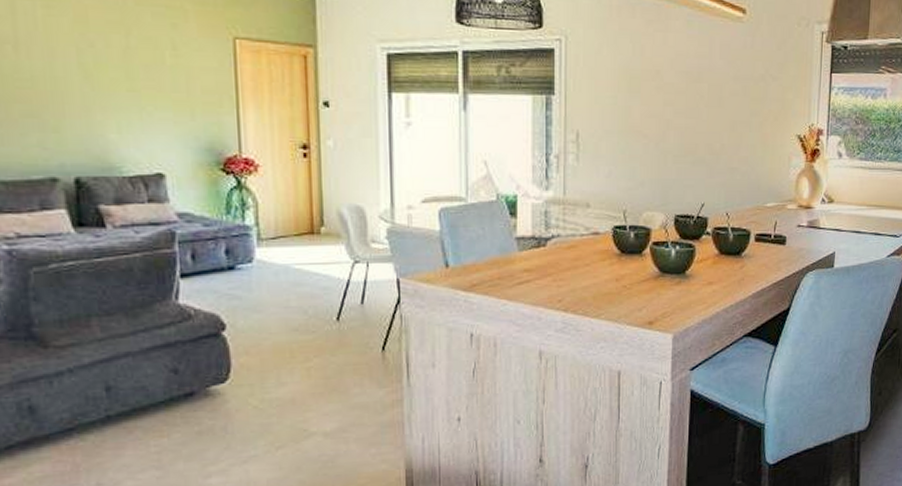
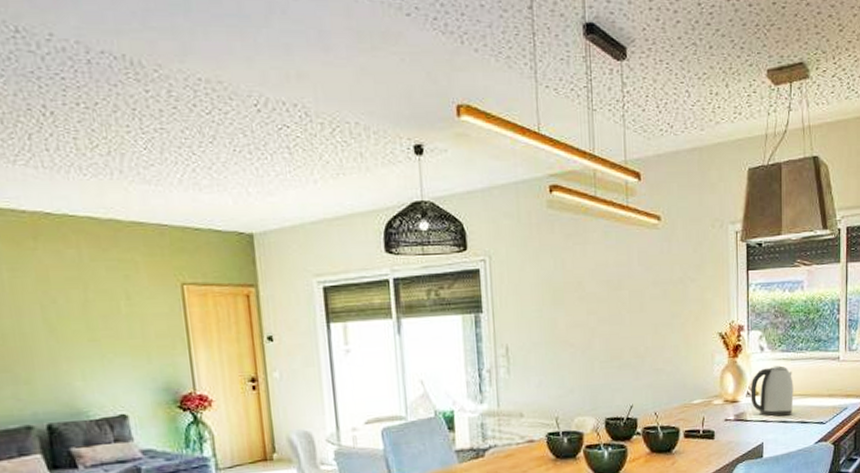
kettle: none [825,174,870,226] -> present [750,365,794,417]

